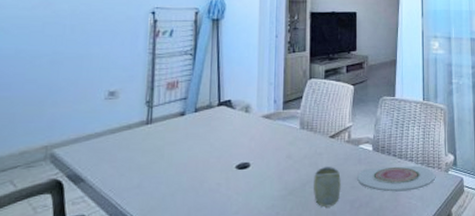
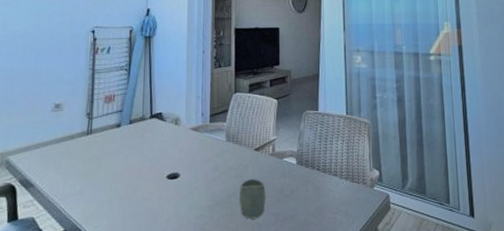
plate: present [357,165,435,192] -> none [282,180,360,206]

